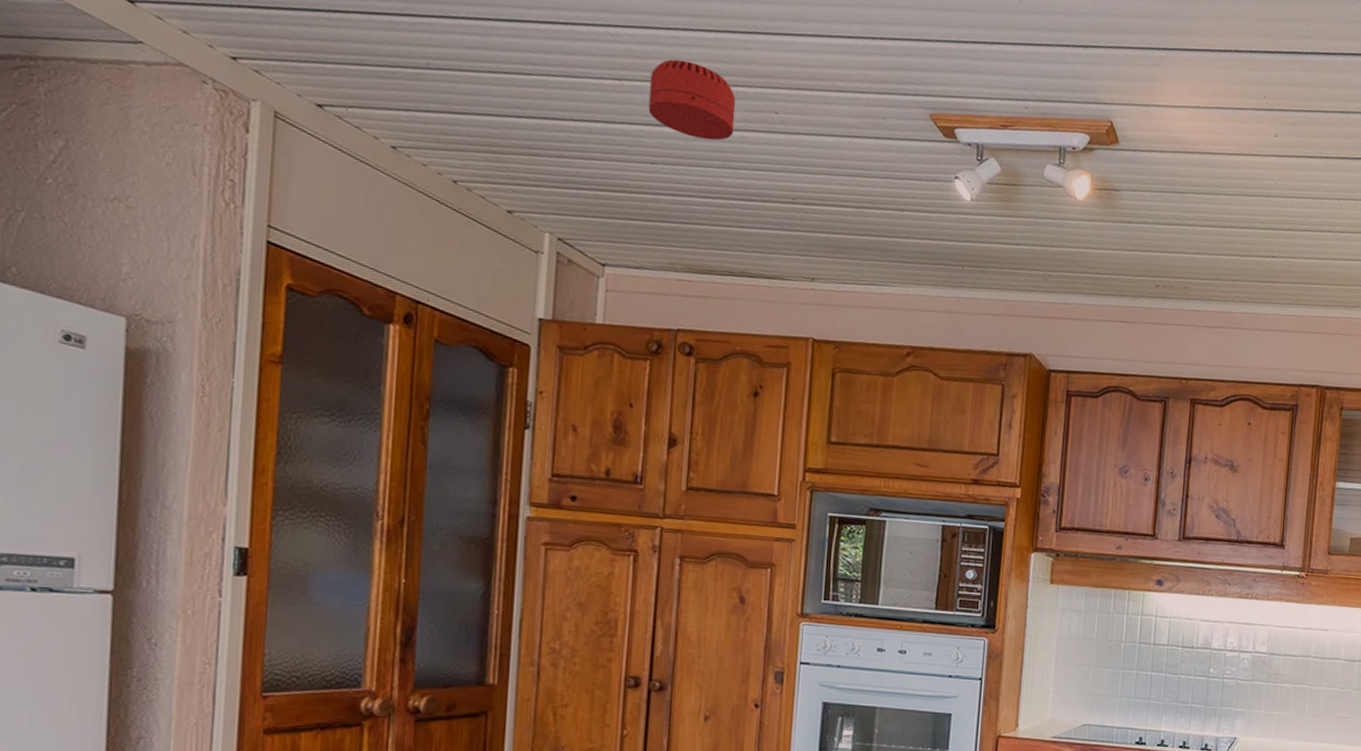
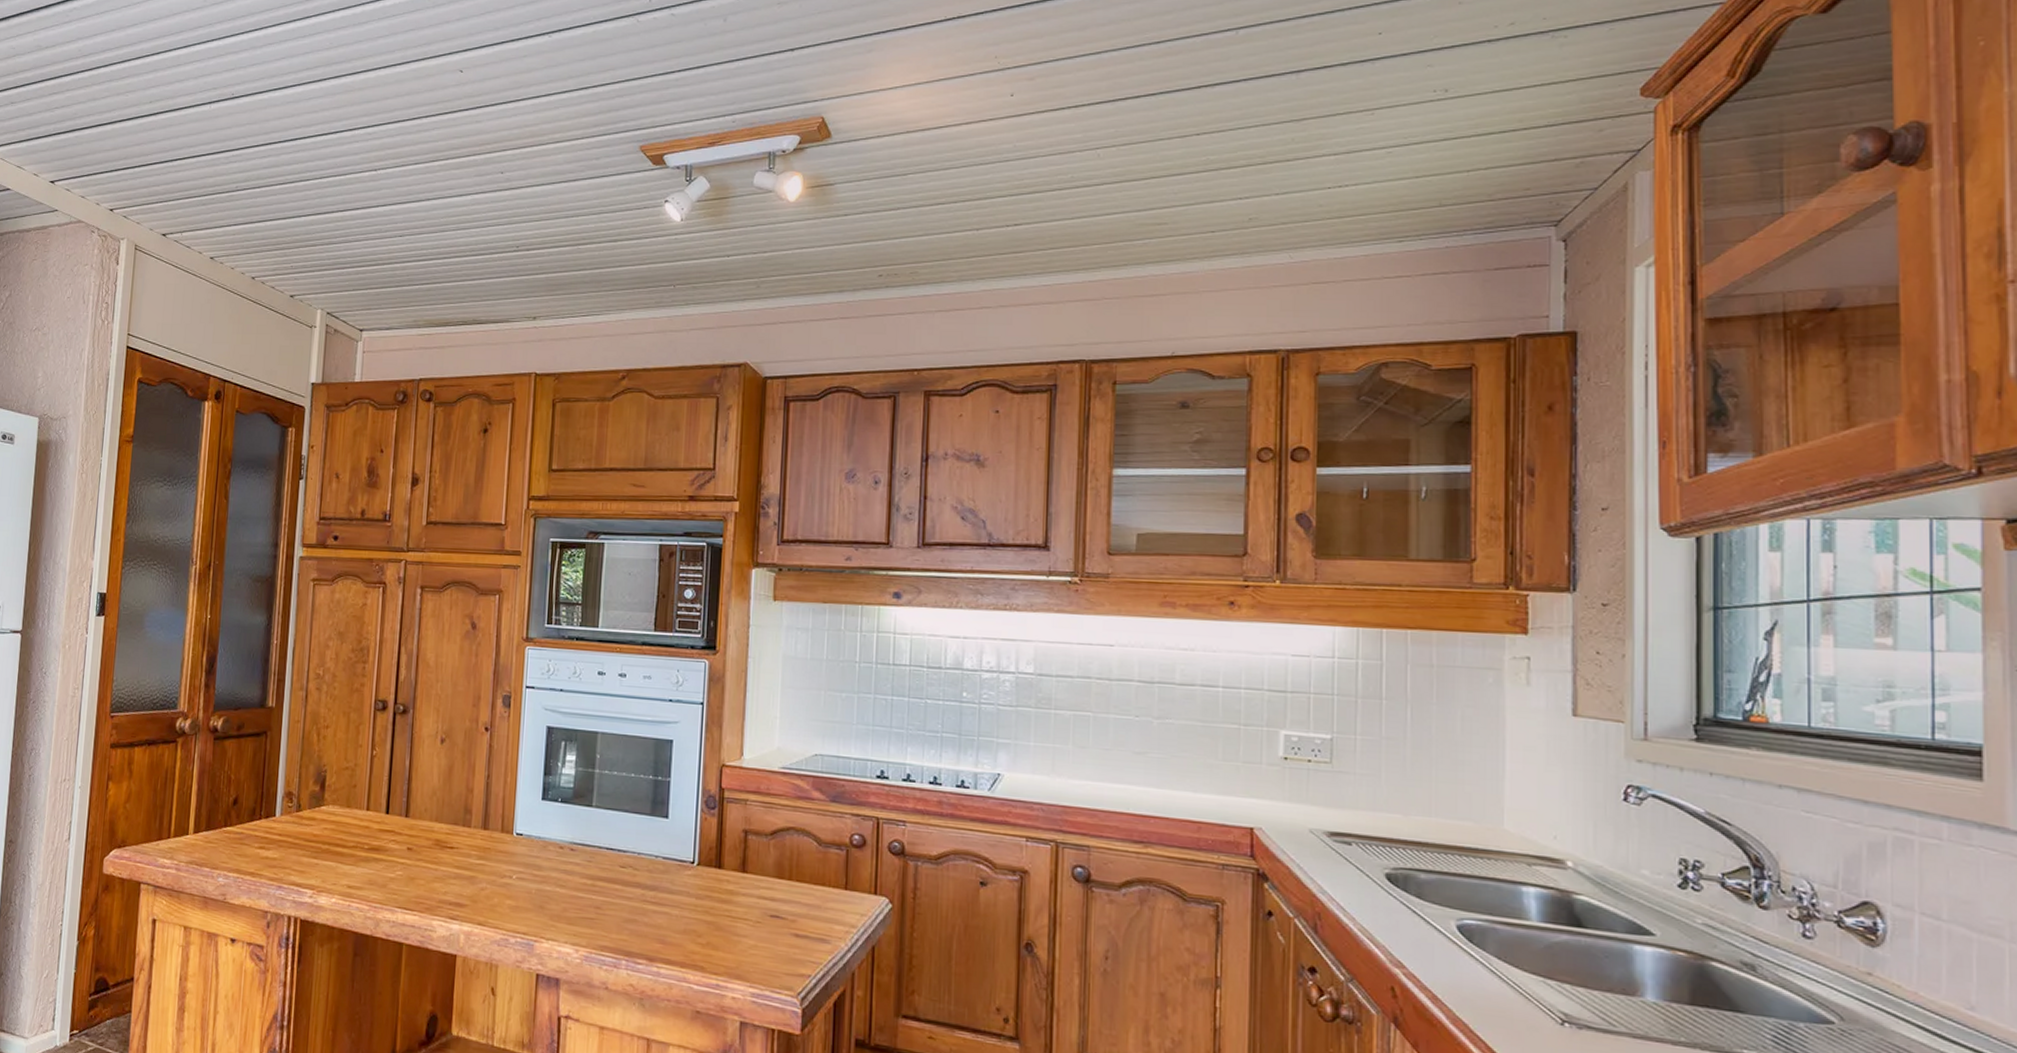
smoke detector: present [648,59,736,141] -> none [397,143,468,208]

